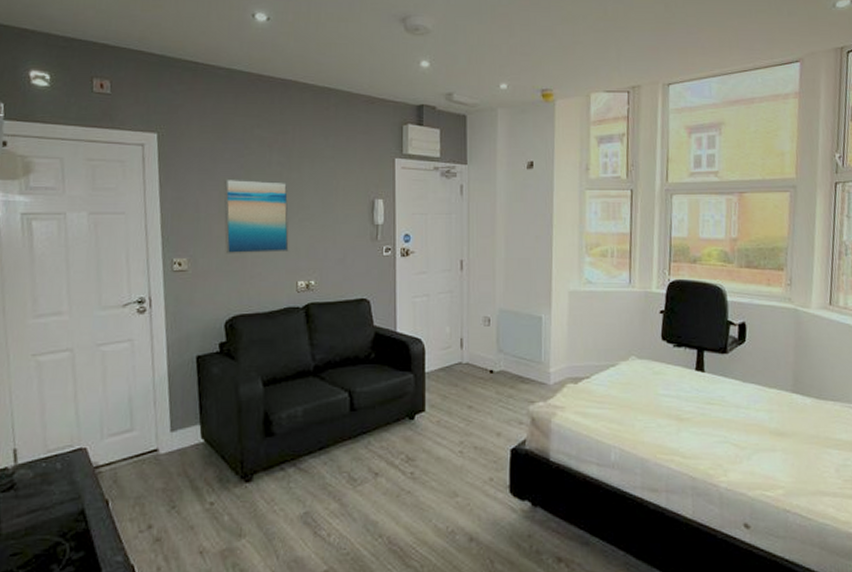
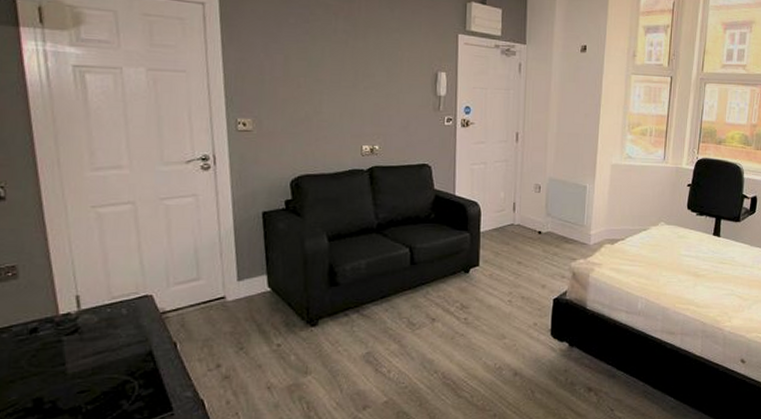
wall art: present [223,177,289,254] -> none [288,42,355,118]

